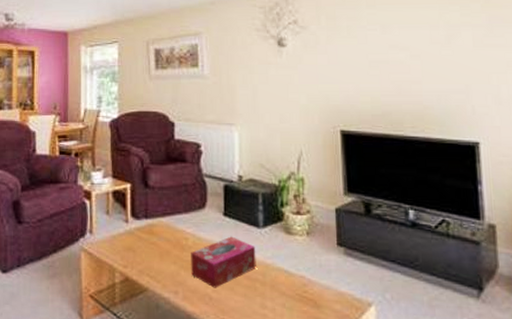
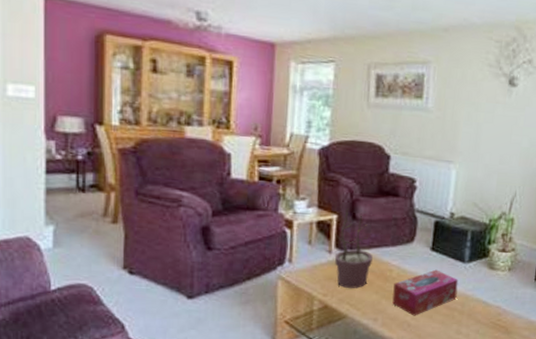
potted plant: none [130,177,167,260] -> present [334,209,373,289]

